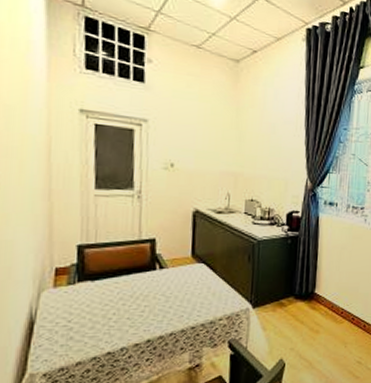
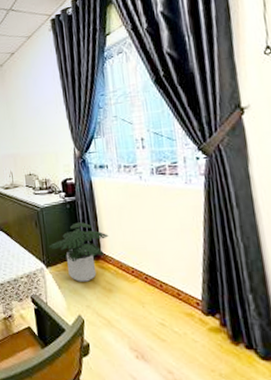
potted plant: none [259,260,326,323] -> present [48,222,109,282]

